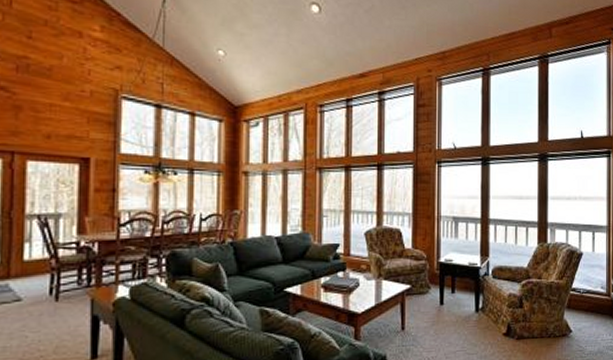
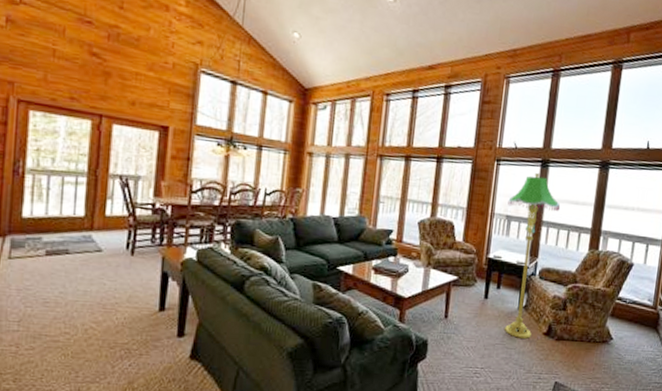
floor lamp: none [453,171,505,342] -> present [505,172,561,339]

